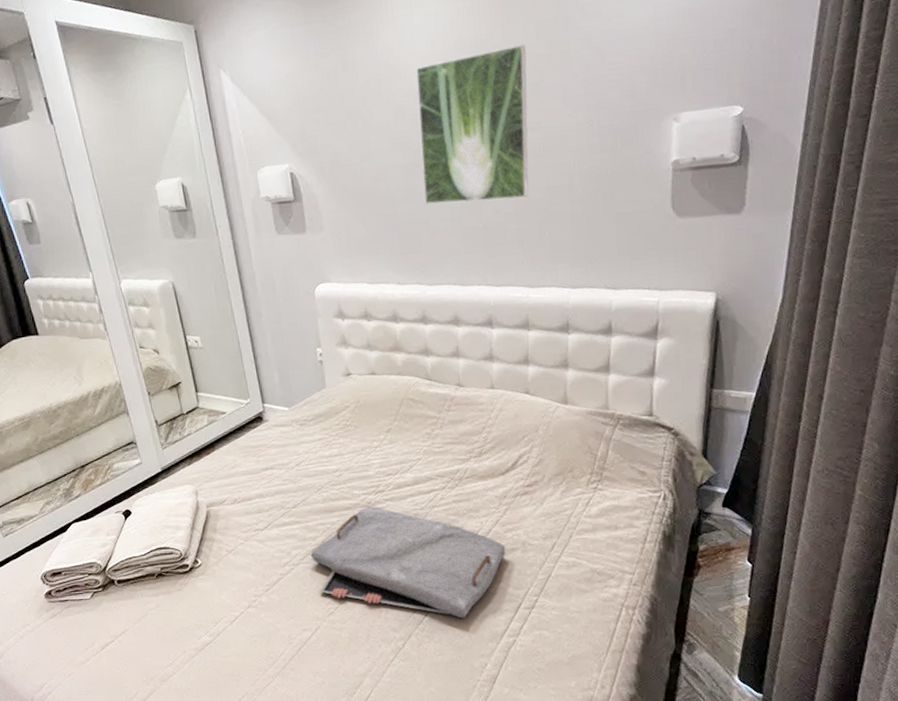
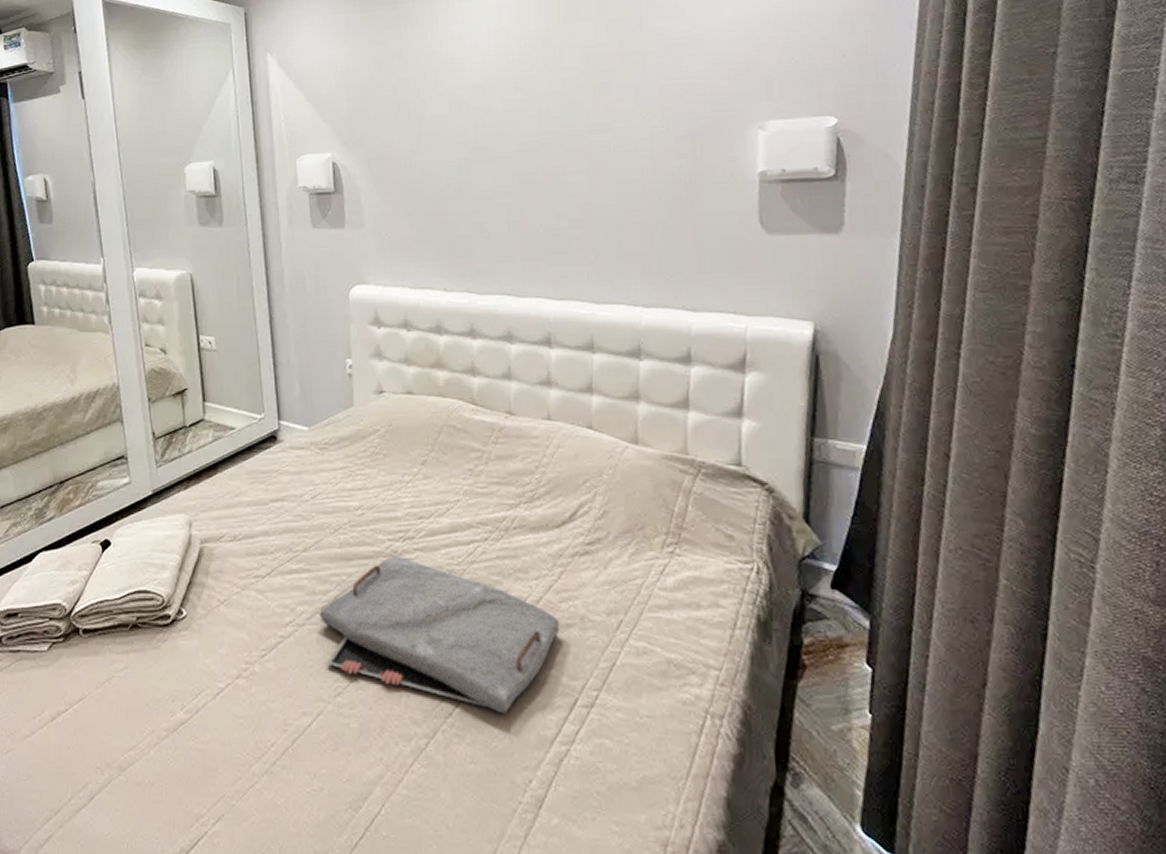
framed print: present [416,44,529,204] -> none [476,41,597,205]

